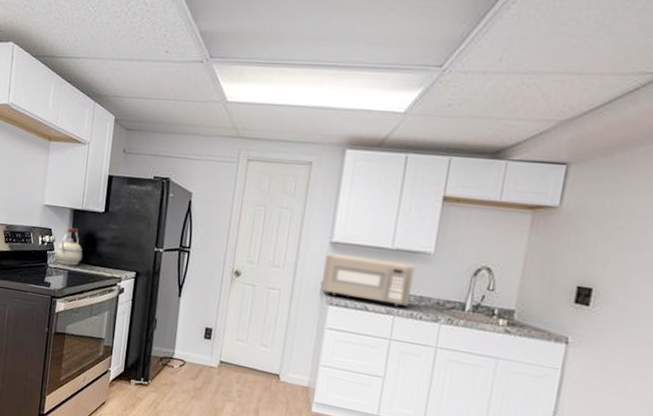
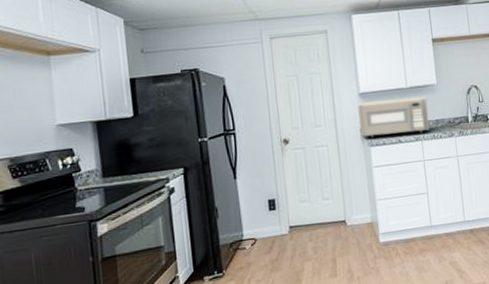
kettle: present [55,227,83,266] -> none [83,140,119,183]

